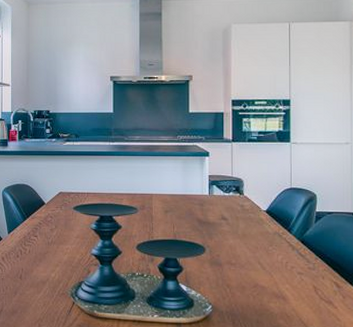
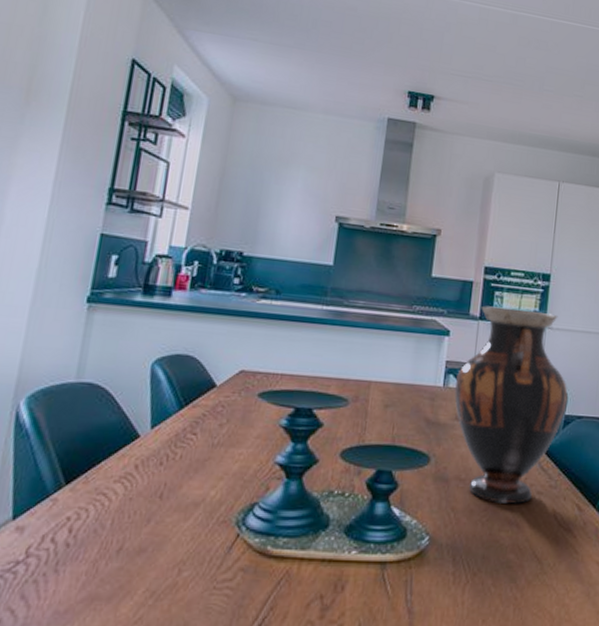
vase: none [219,130,318,282] -> present [454,306,569,504]

